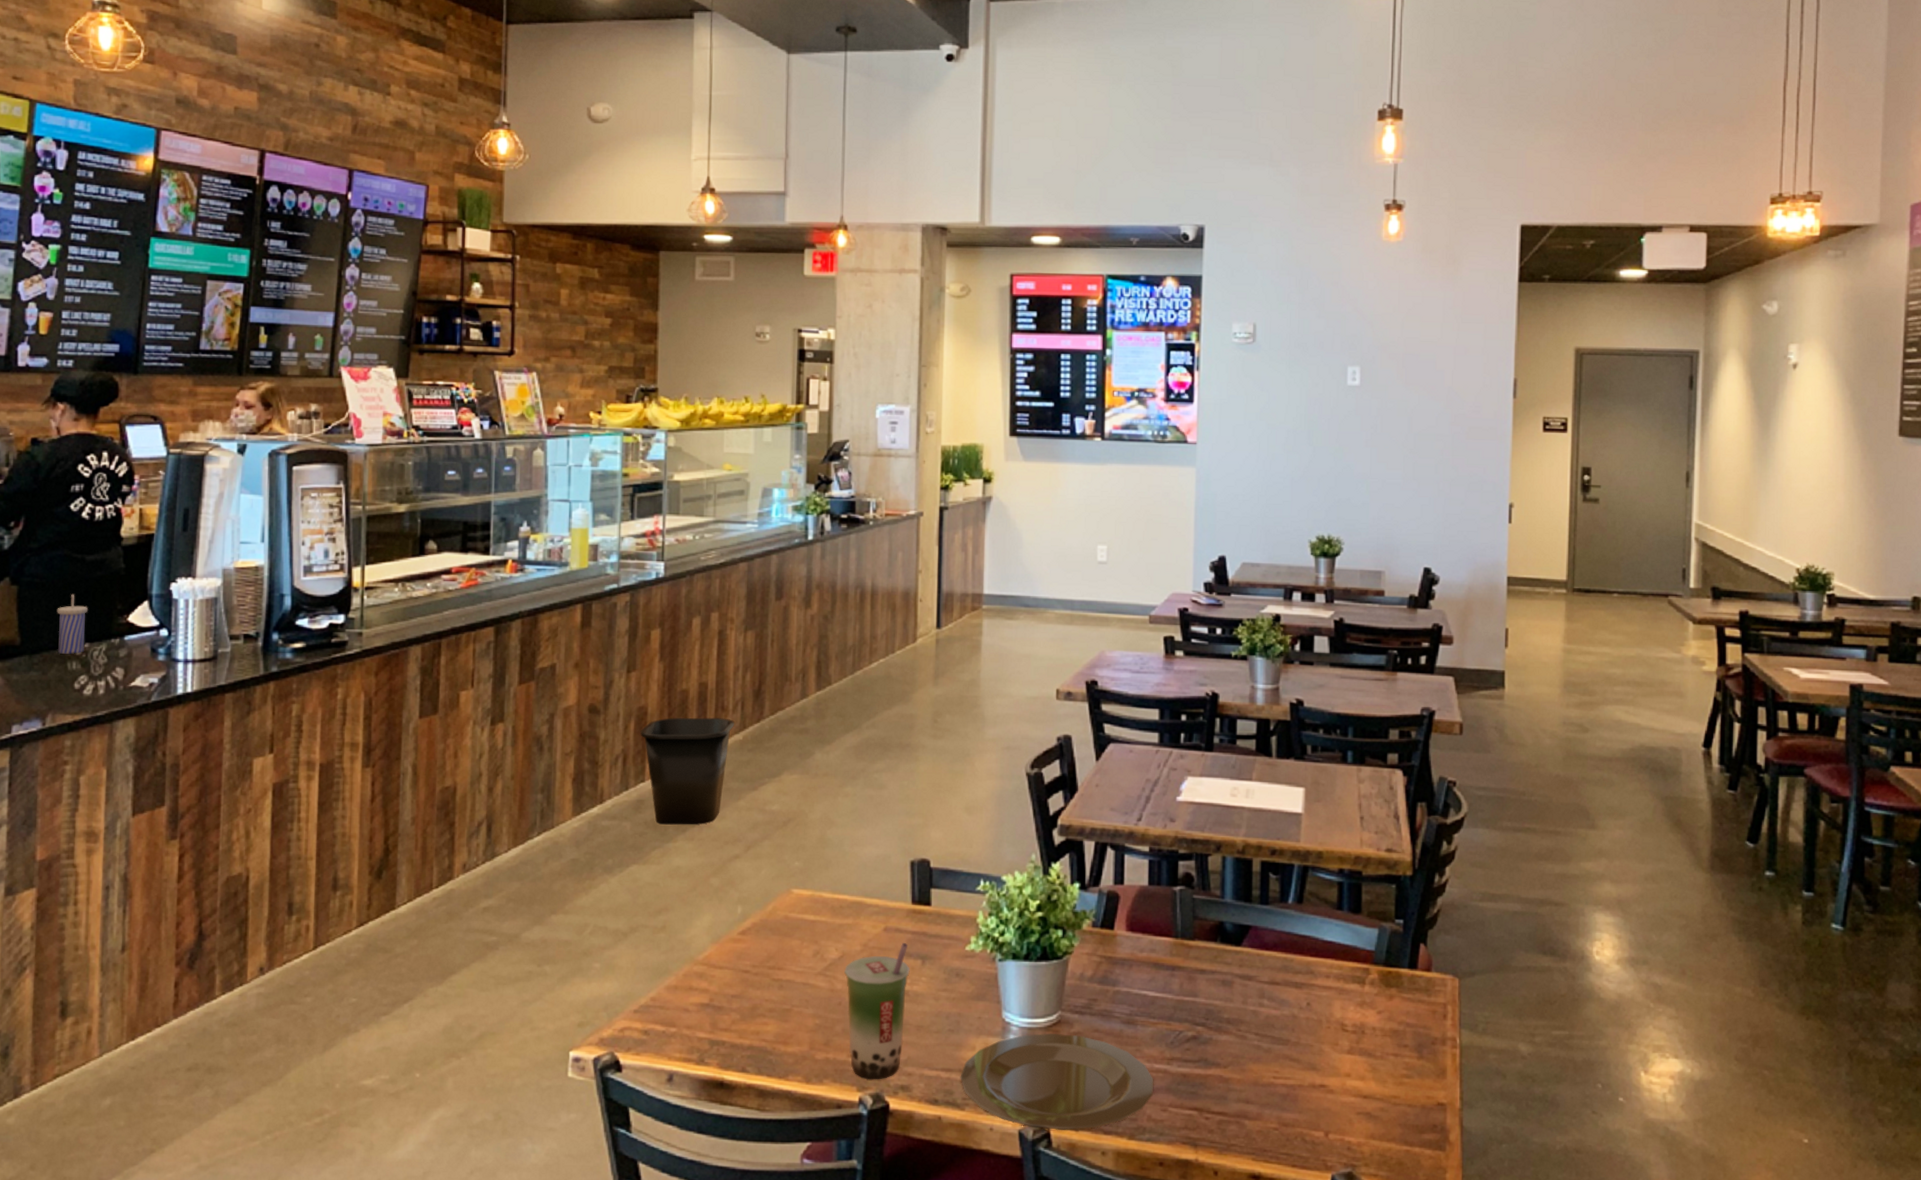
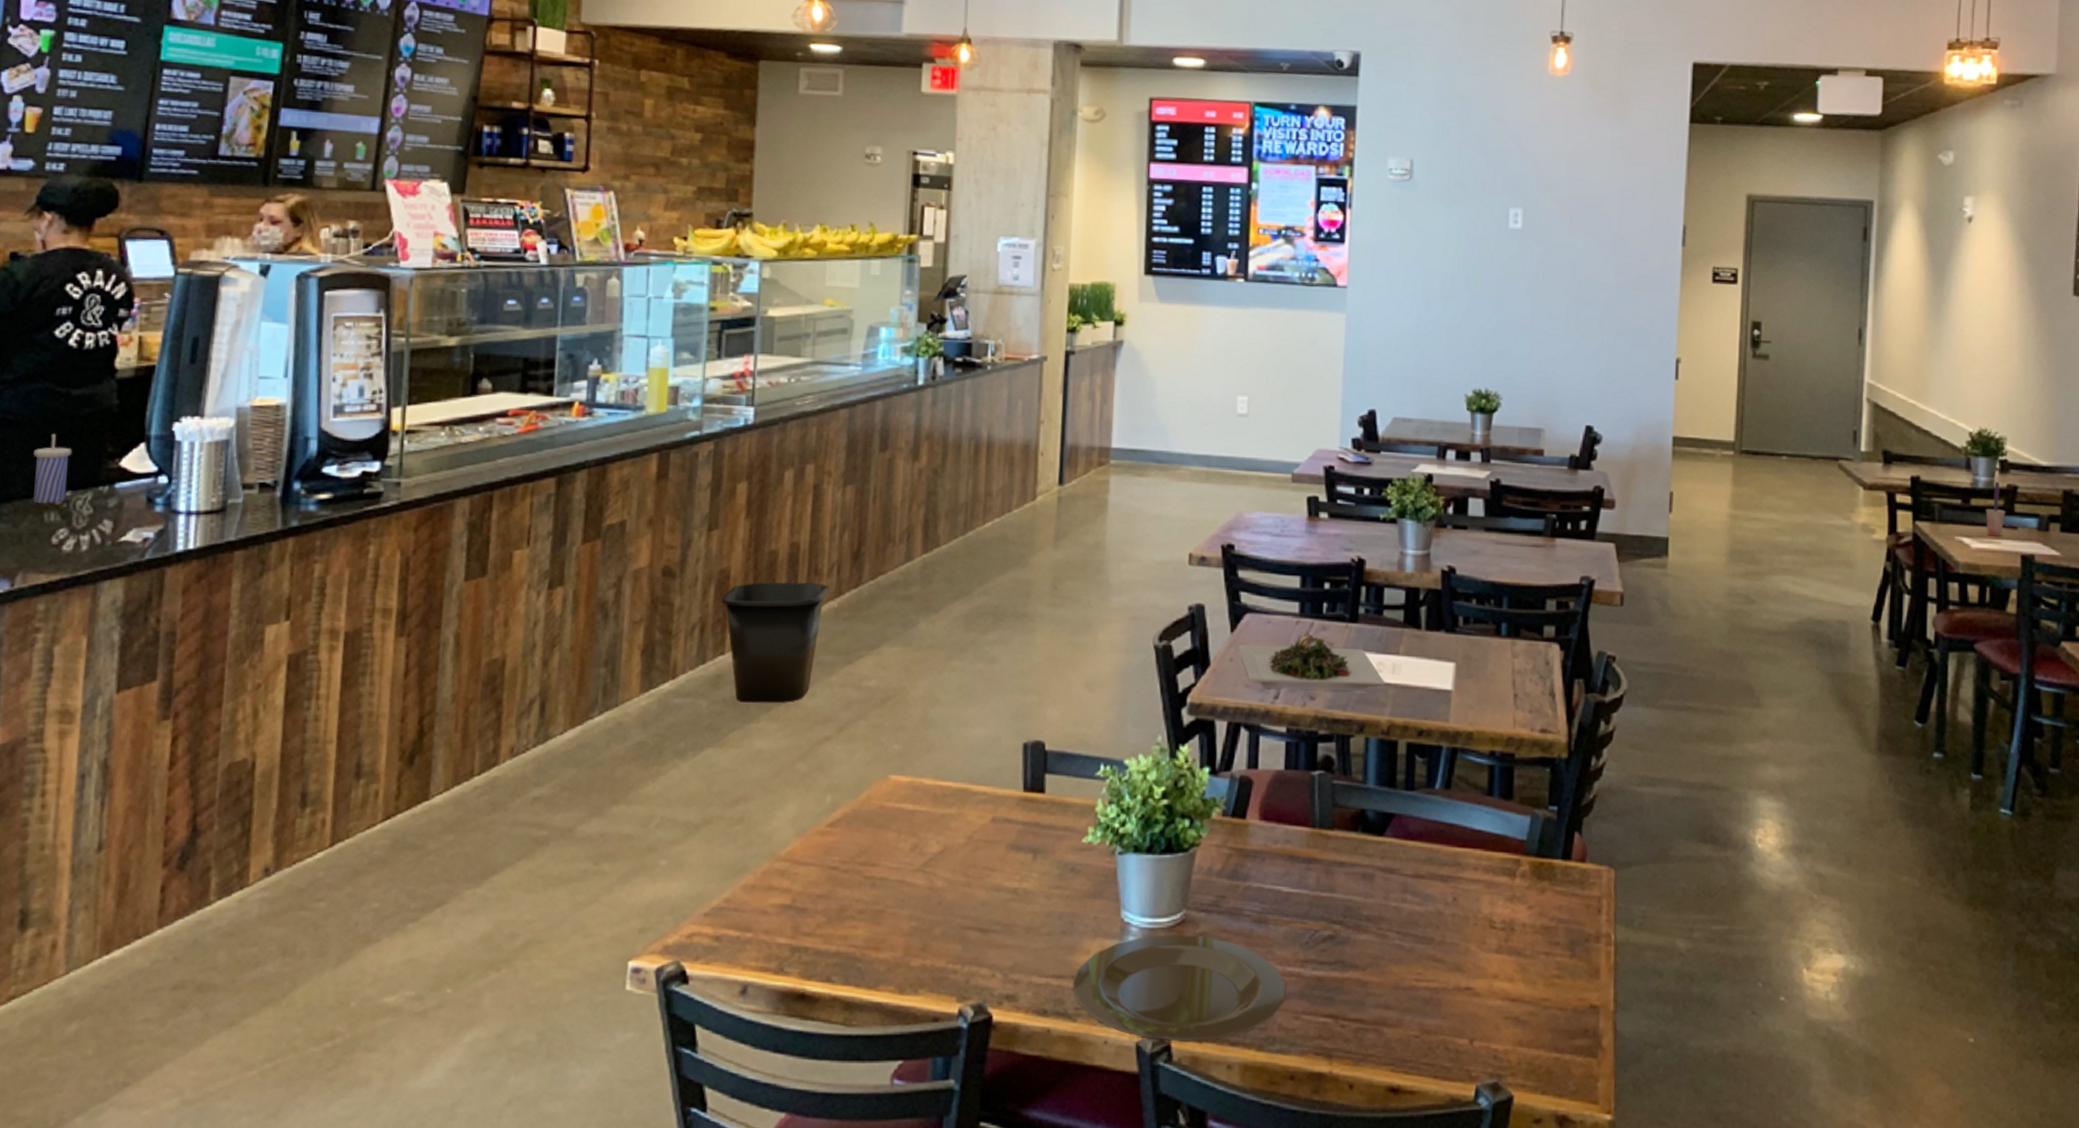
beverage cup: present [844,943,910,1080] -> none [946,835,1020,989]
salad: none [1103,762,1240,814] -> present [1237,634,1386,691]
beverage cup: none [1813,614,1834,668] -> present [1985,481,2006,537]

